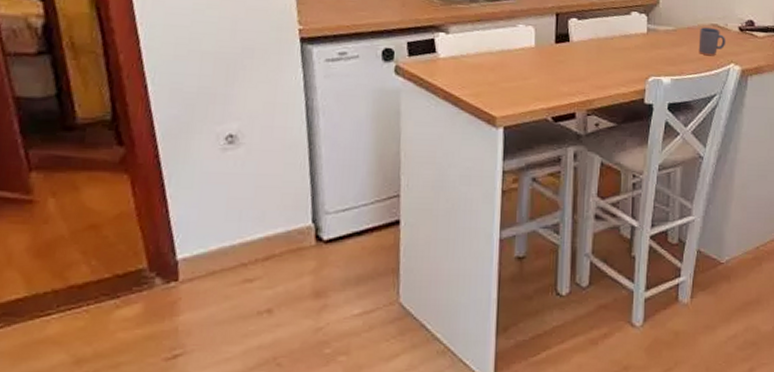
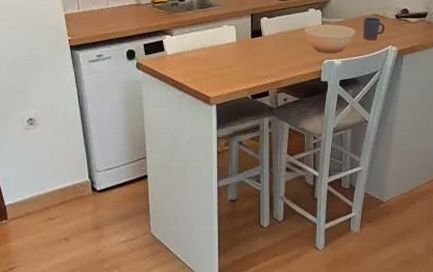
bowl: none [624,31,691,69] -> present [304,24,357,54]

